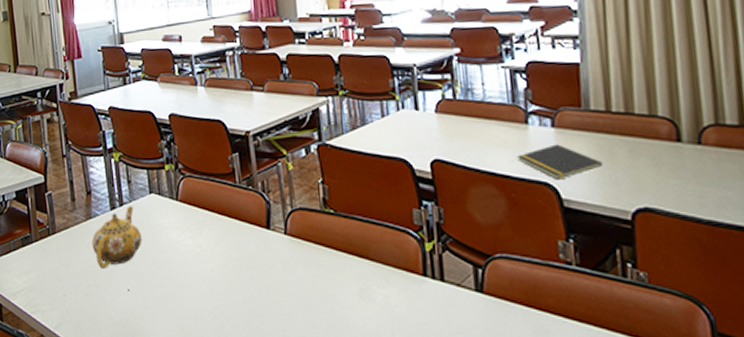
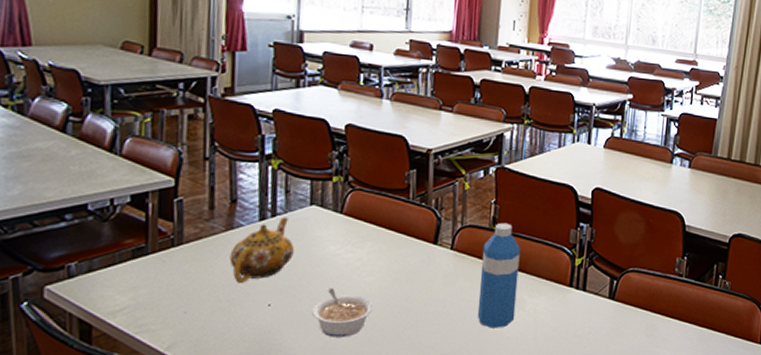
legume: none [165,274,219,325] -> present [312,288,374,337]
water bottle: none [317,204,366,322] -> present [477,222,521,328]
notepad: present [517,144,602,180] -> none [659,181,718,210]

